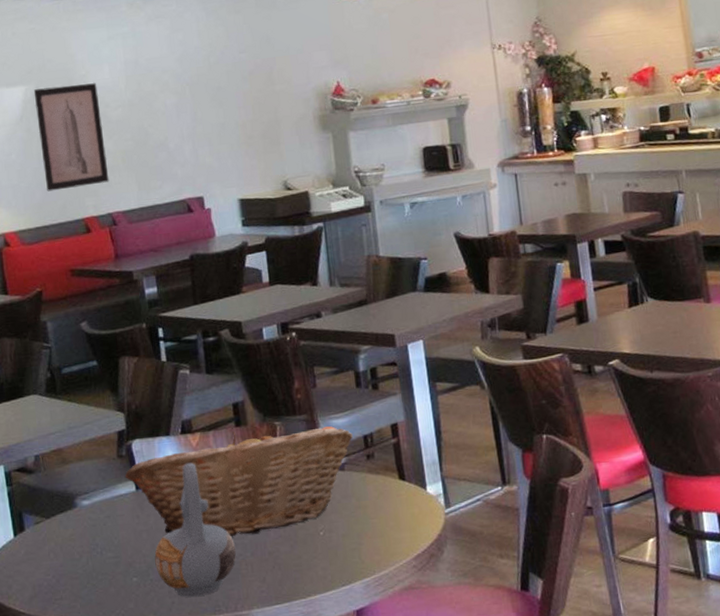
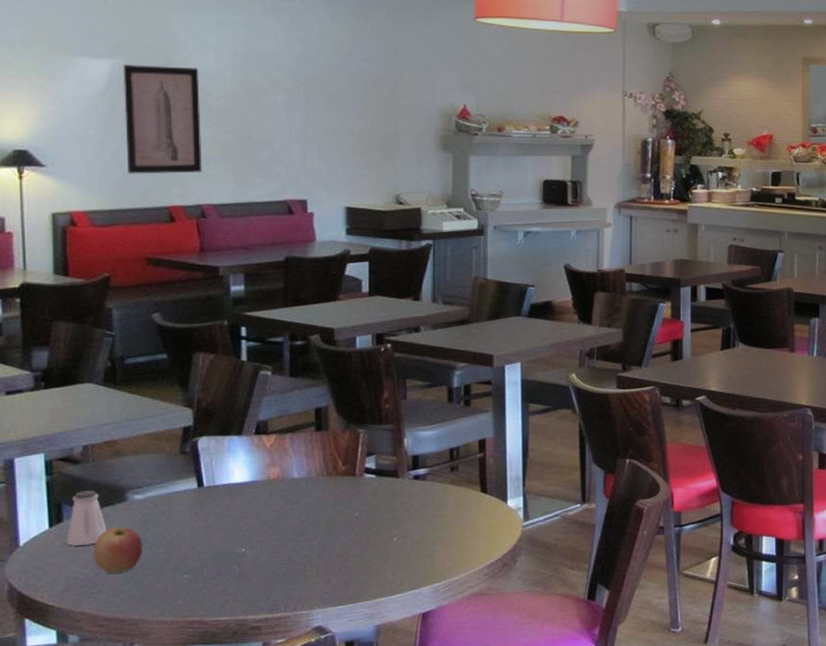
saltshaker: none [29,498,62,553] -> present [66,490,107,546]
apple: none [53,533,95,579] -> present [93,527,143,574]
fruit basket: present [124,426,353,536] -> none [186,436,439,538]
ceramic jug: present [154,462,236,598] -> none [211,463,301,596]

